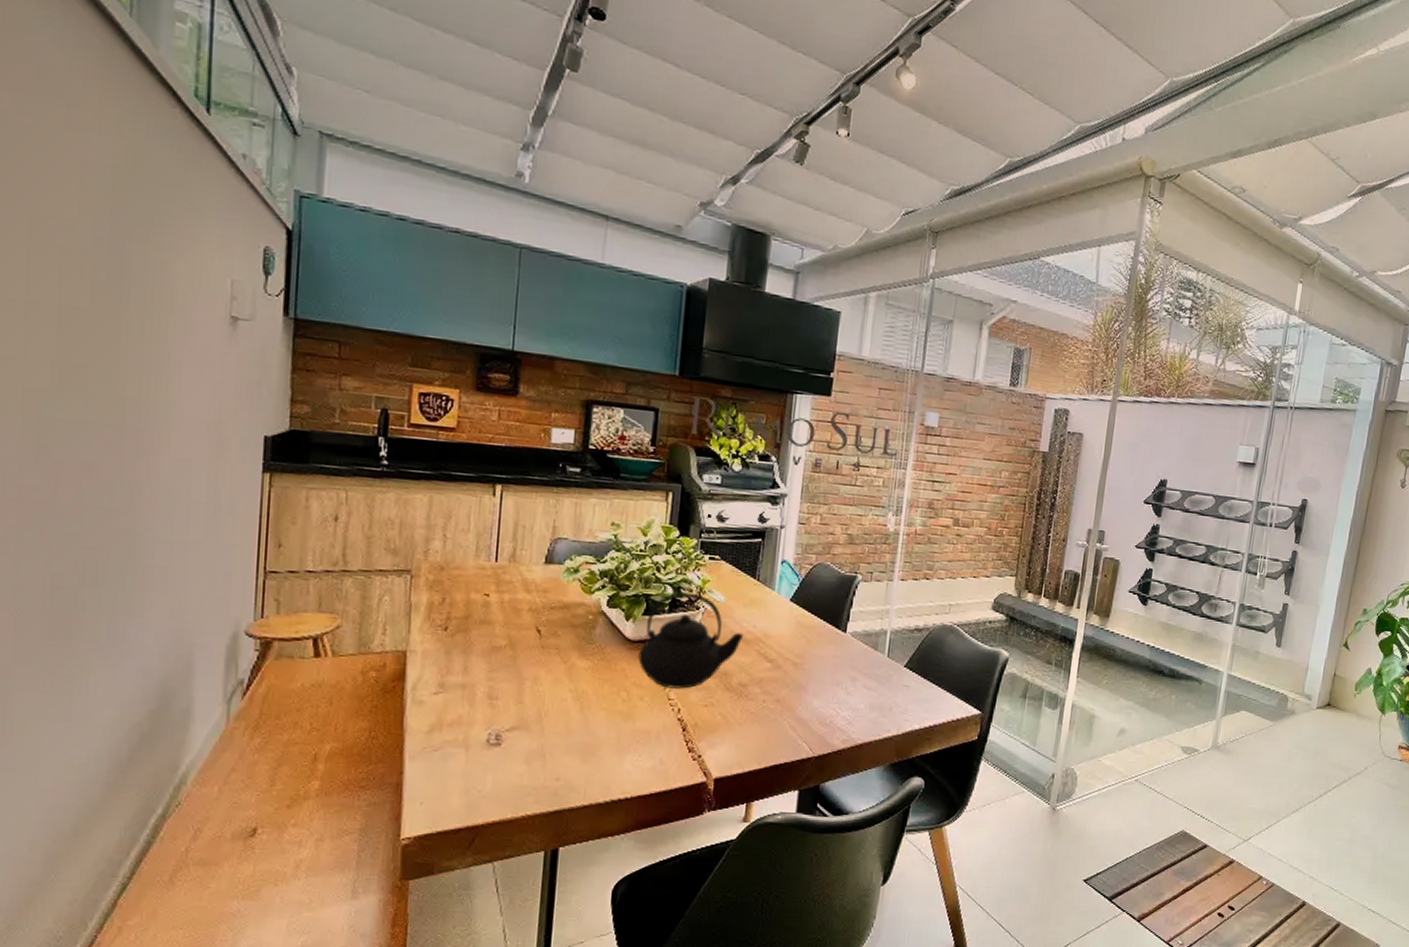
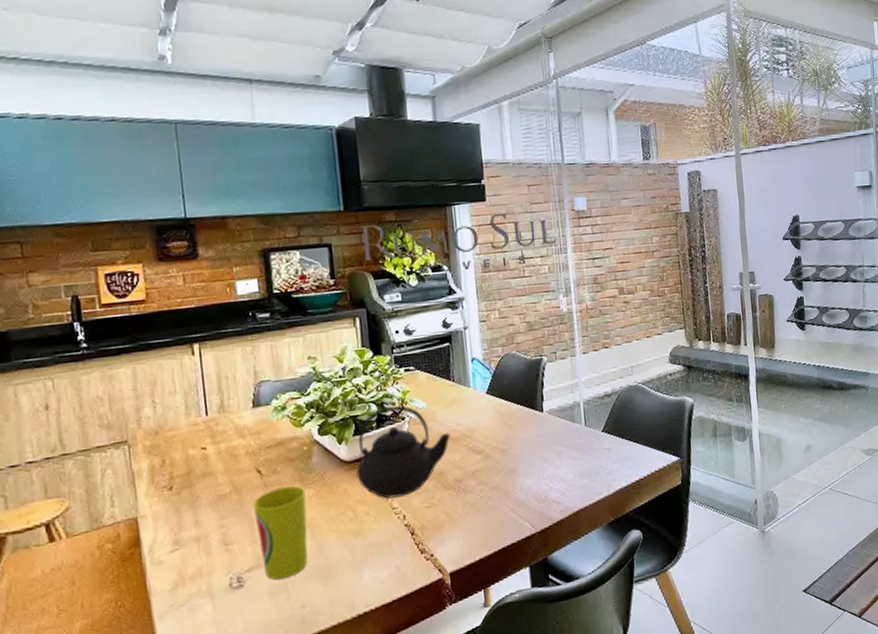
cup: none [525,652,582,747] -> present [253,486,308,580]

